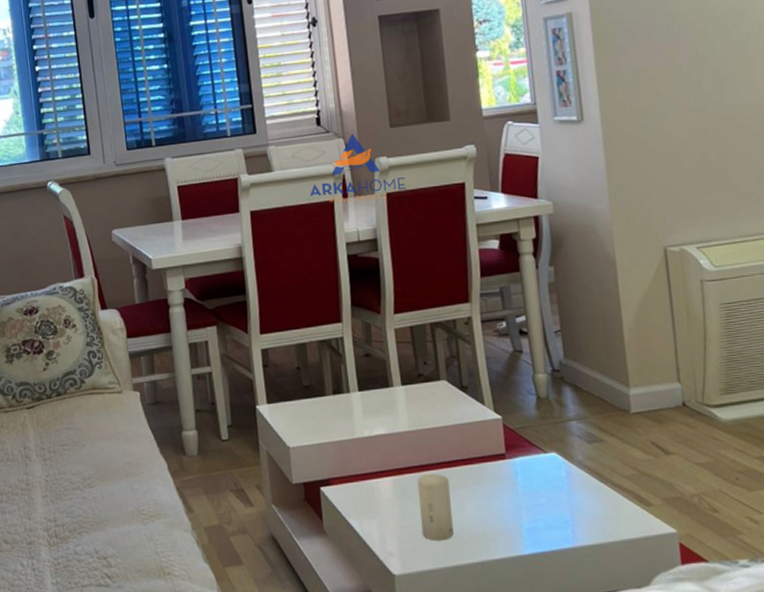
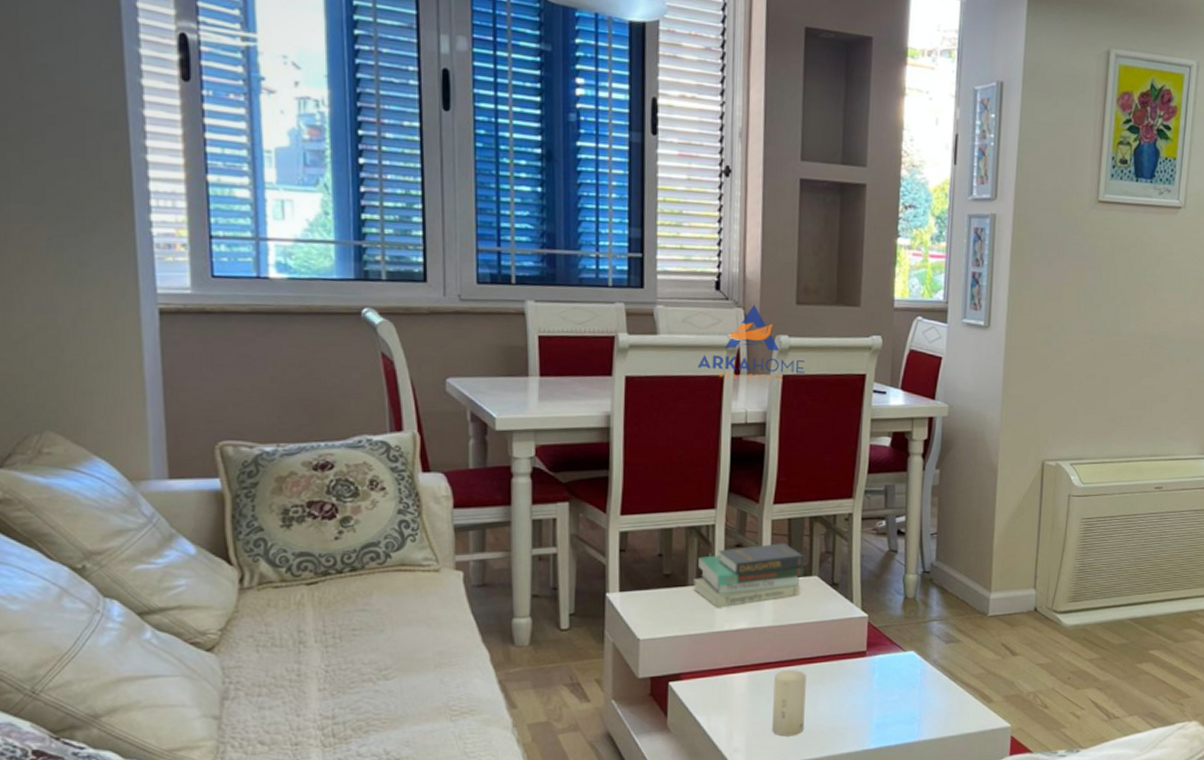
books: none [329,350,433,416] -> present [692,543,805,608]

